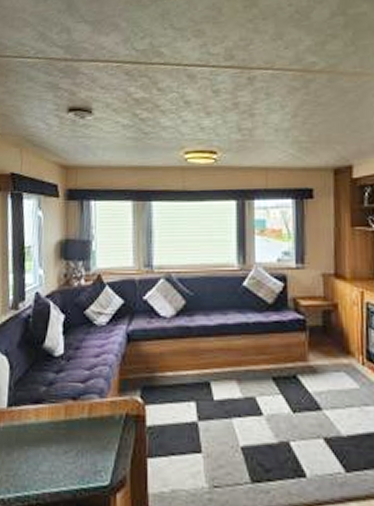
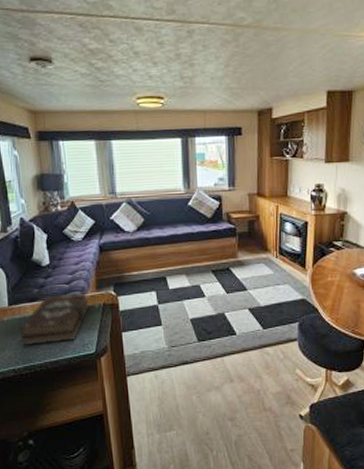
hardback book: none [14,395,109,467] -> present [19,293,90,346]

